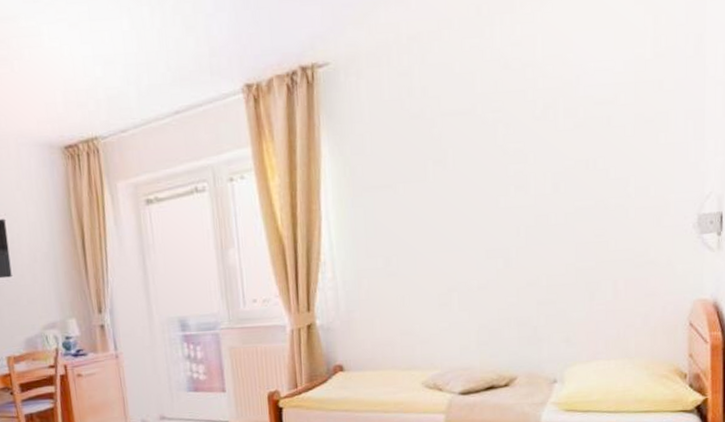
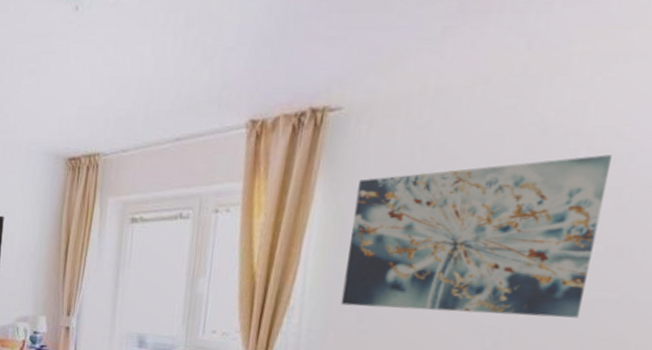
wall art: none [359,80,567,252] -> present [341,154,612,318]

